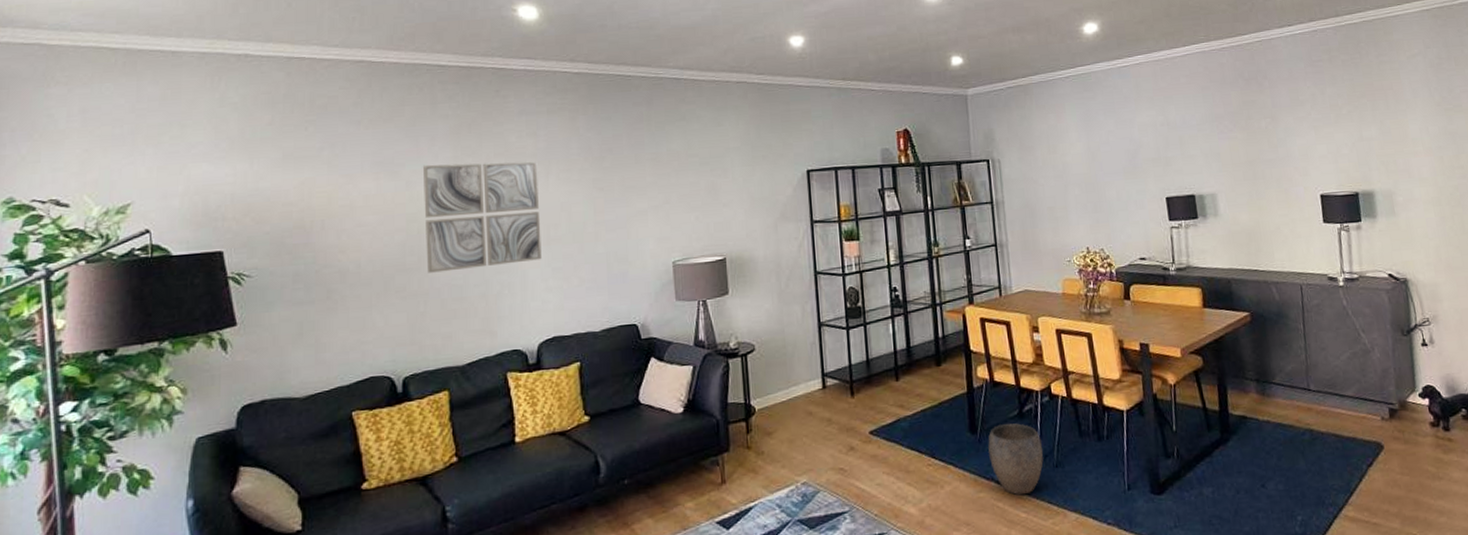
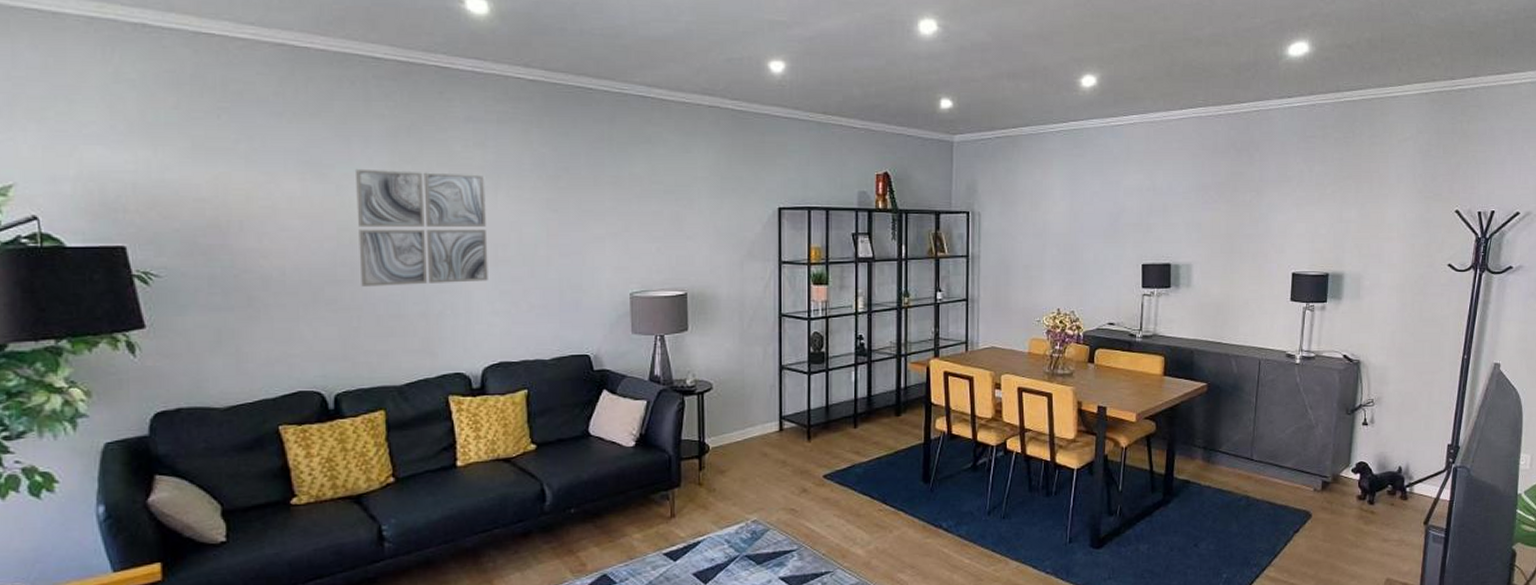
planter: present [988,423,1043,495] -> none [940,475,991,543]

